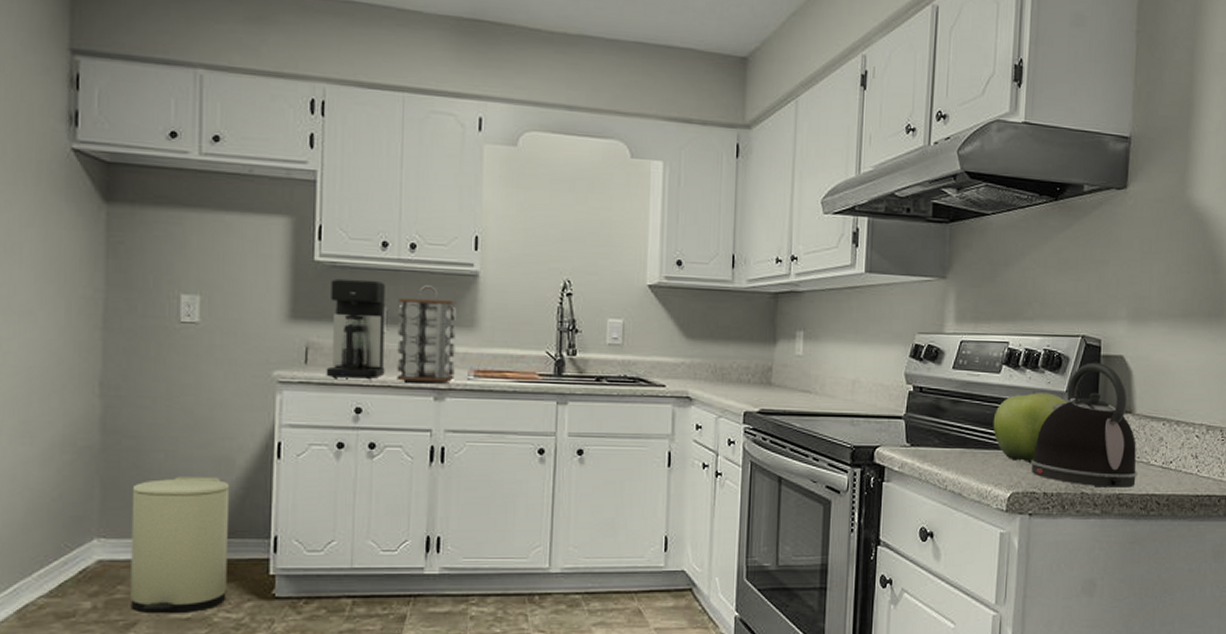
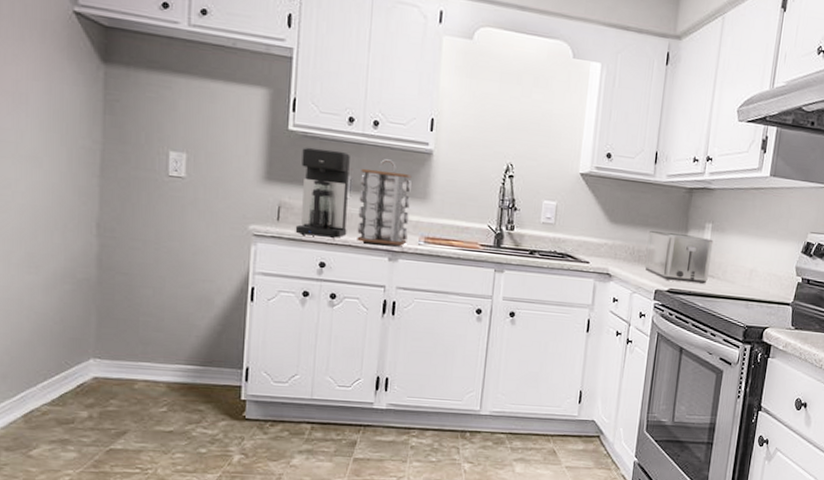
pedal bin: present [130,476,230,613] -> none [121,310,209,427]
toaster: none [730,343,807,401] -> present [645,230,714,284]

